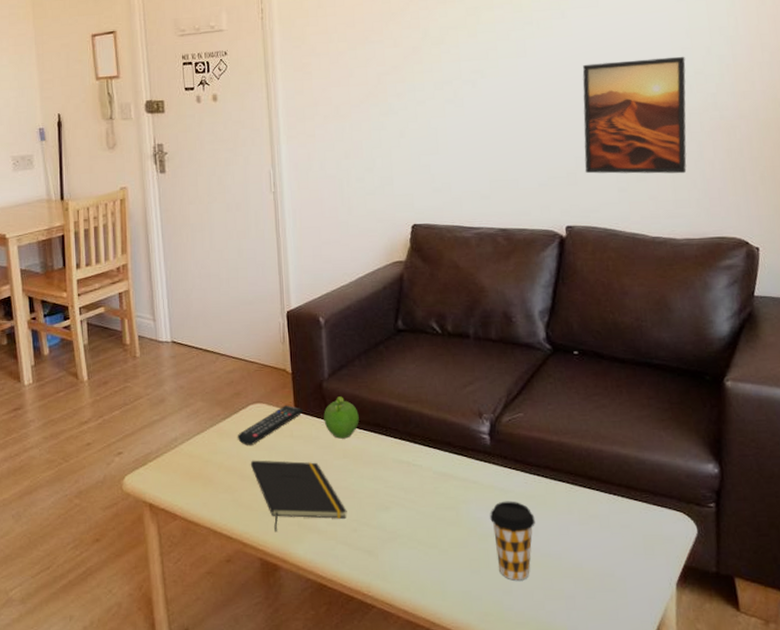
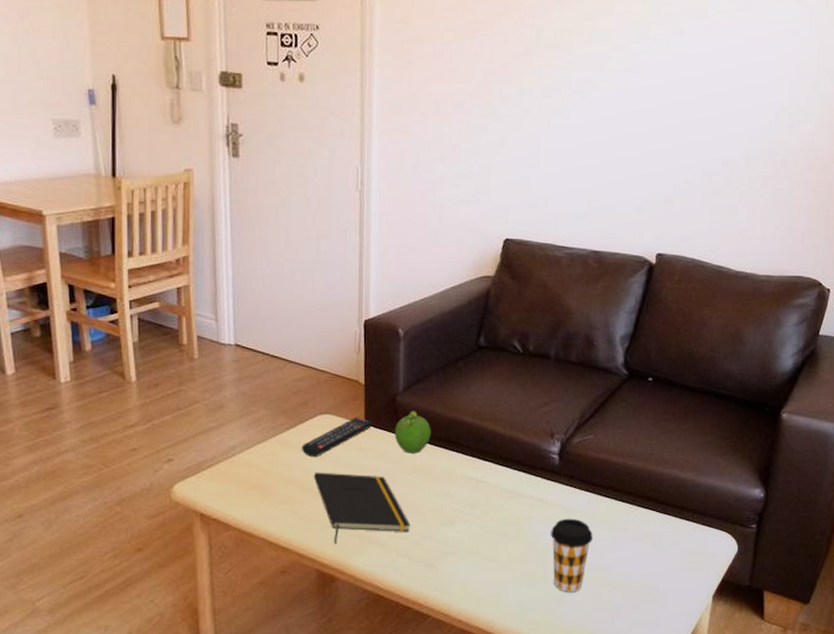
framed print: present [582,57,687,174] -> none [681,88,791,211]

